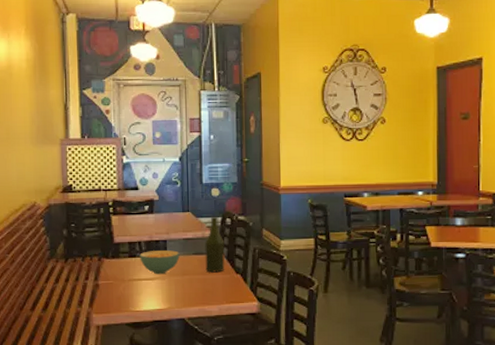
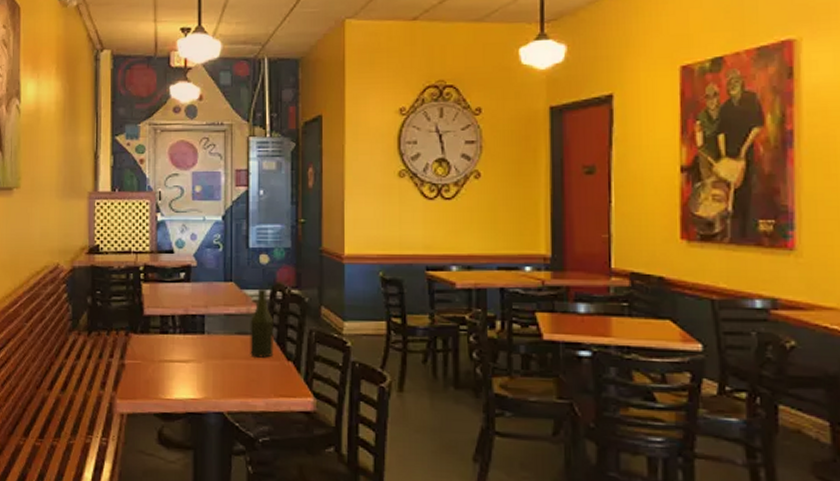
cereal bowl: present [140,250,180,275] -> none [173,327,220,357]

